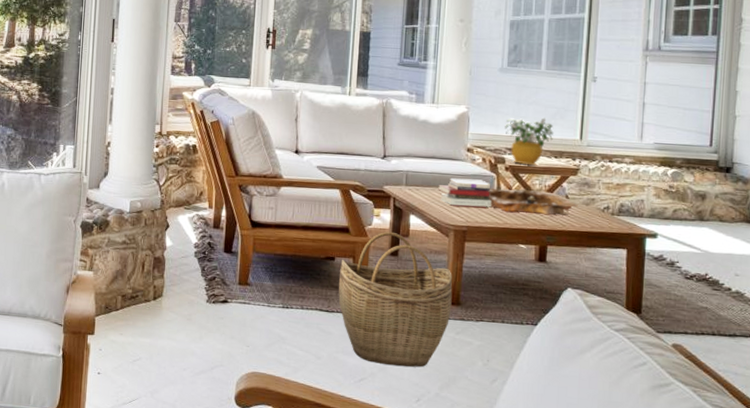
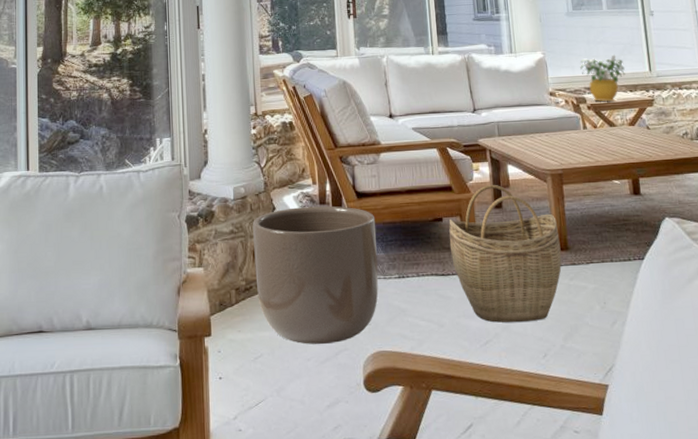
planter: none [142,227,267,359] -> present [253,205,379,344]
books: present [438,178,492,208] -> none [529,121,581,151]
decorative tray: present [488,188,578,216] -> none [576,124,659,149]

